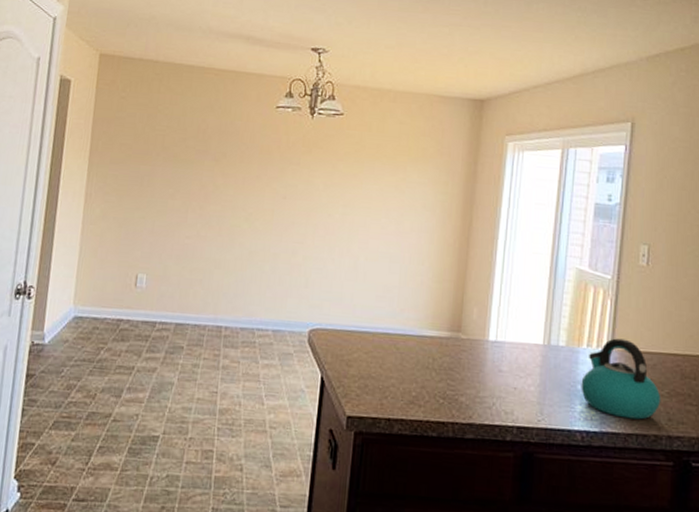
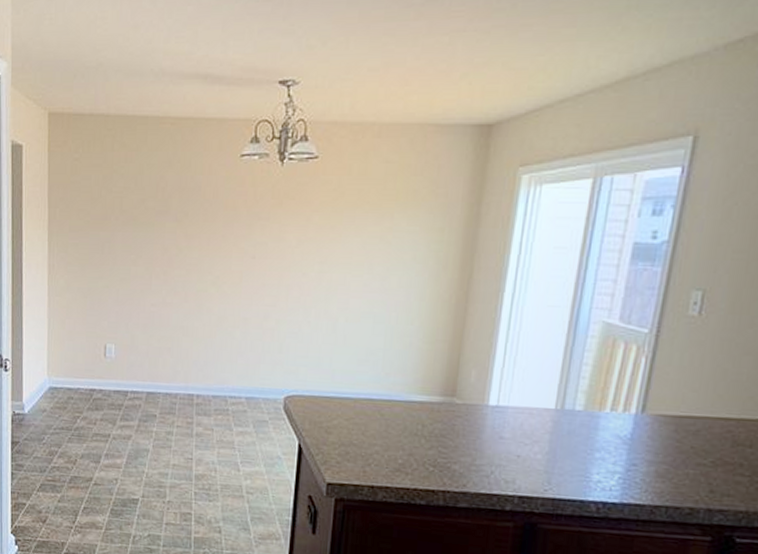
kettle: present [581,338,661,420] -> none [599,401,703,491]

